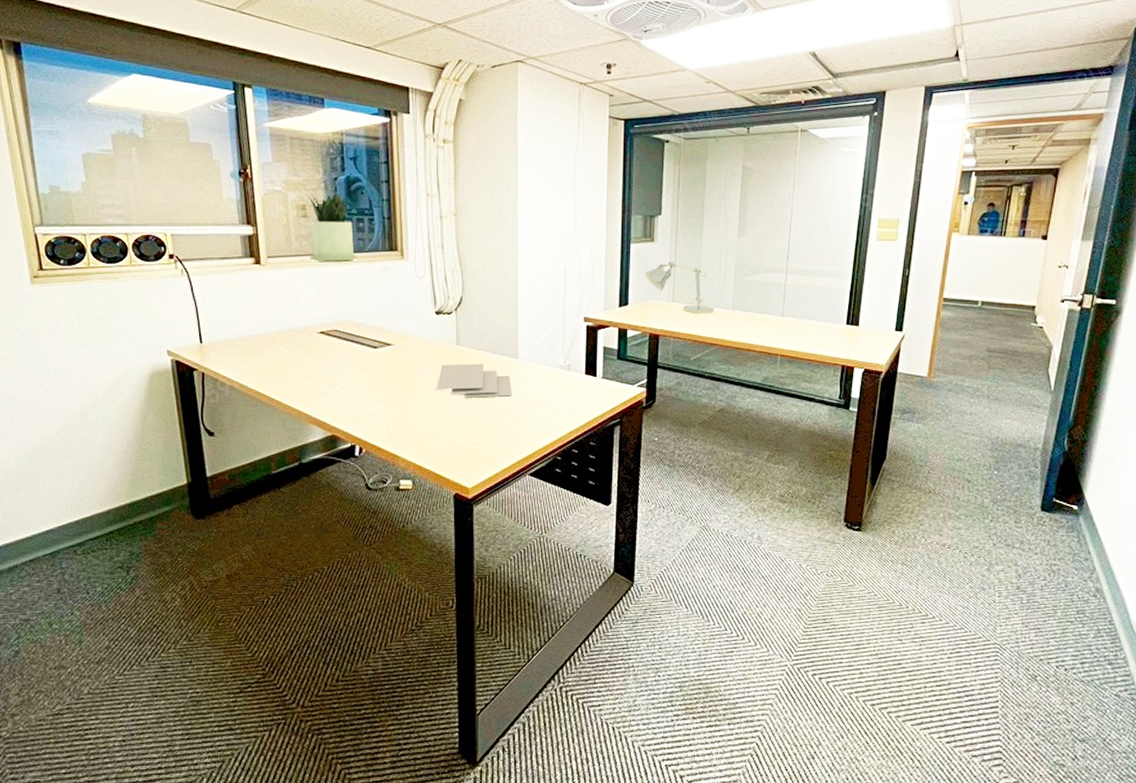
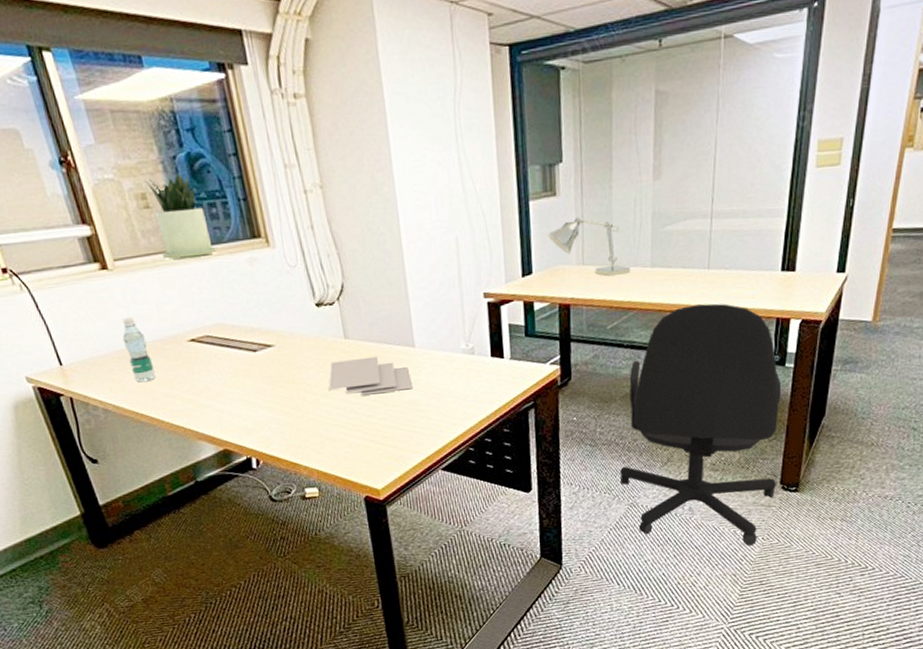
bottle: none [260,306,283,366] -> present [122,317,156,383]
office chair: none [693,347,846,580] -> present [619,303,782,546]

